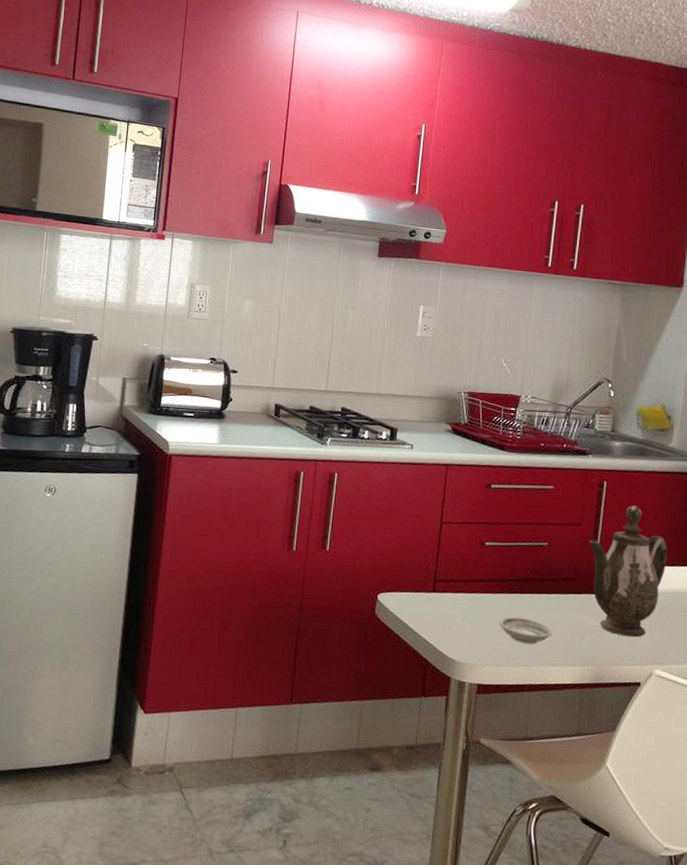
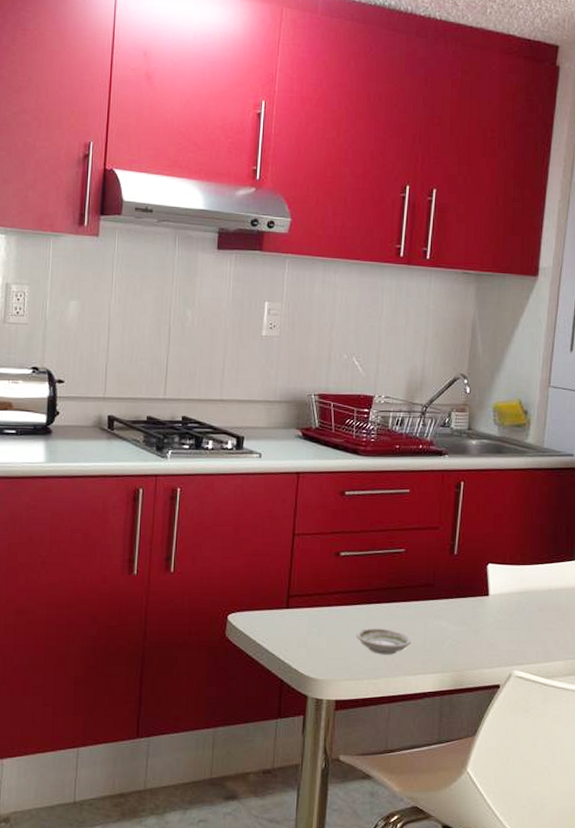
teapot: present [589,505,668,638] -> none [447,505,525,640]

